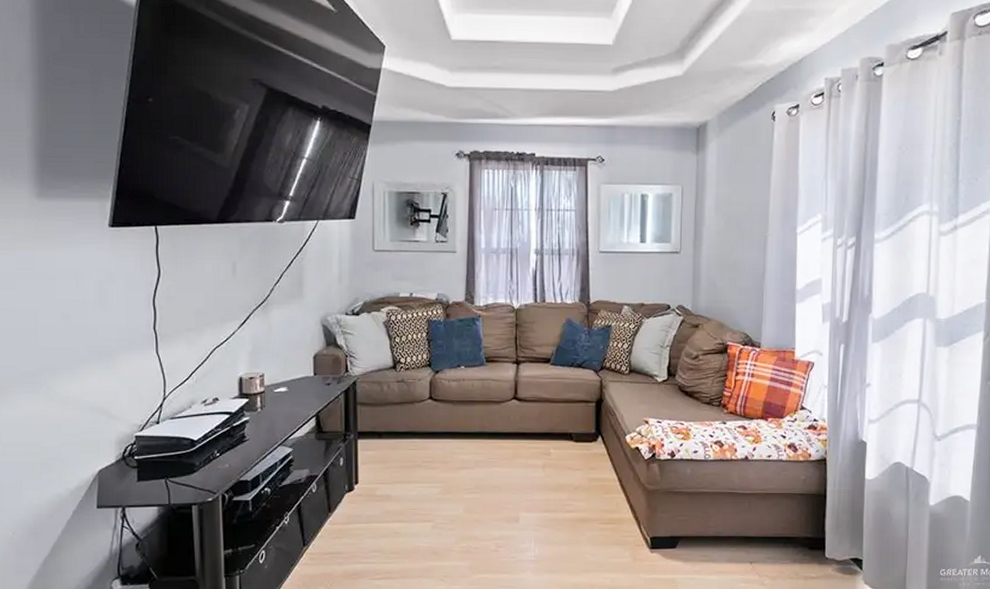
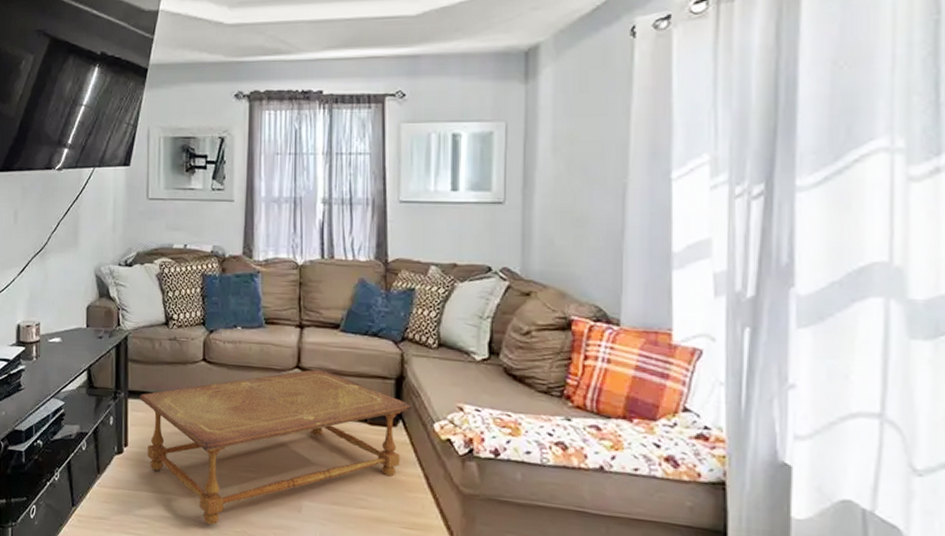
coffee table: none [368,398,609,544] -> present [139,369,412,525]

